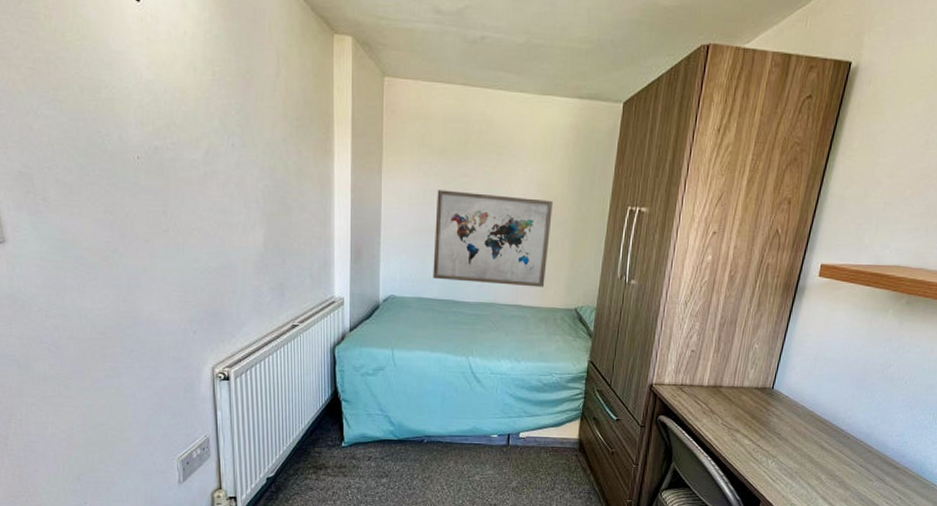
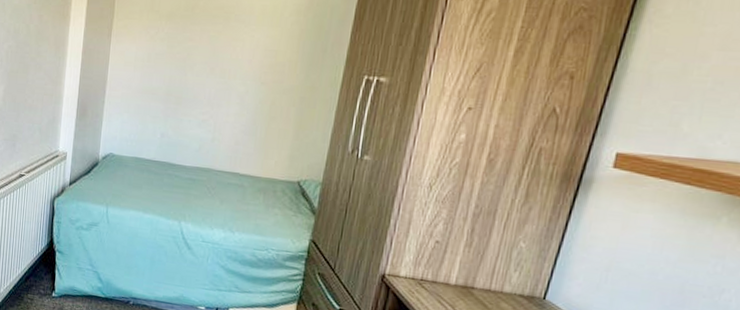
wall art: present [433,190,553,288] -> none [151,53,280,157]

